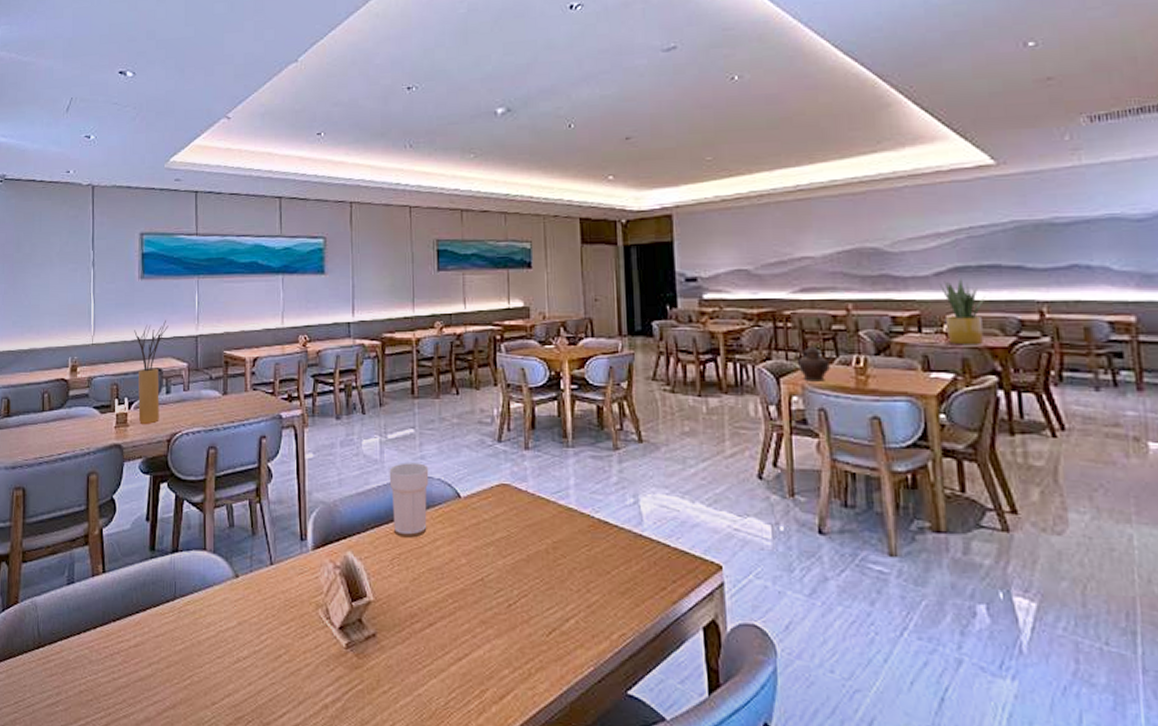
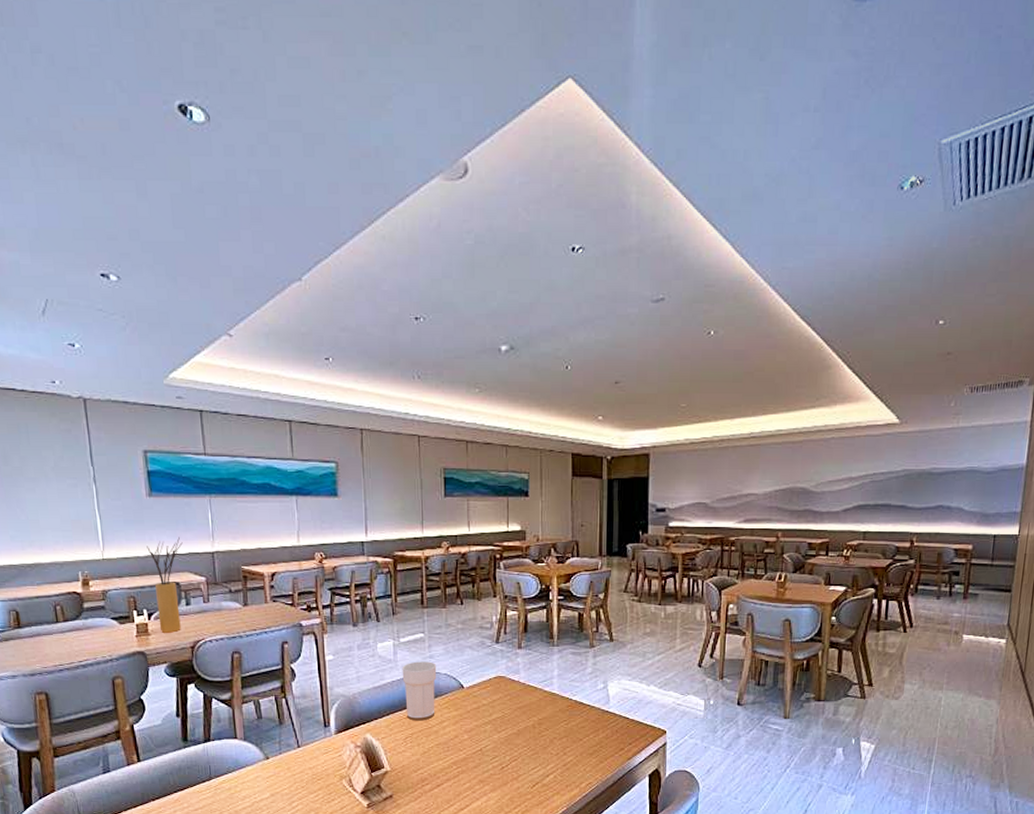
teapot: present [794,344,834,382] -> none [734,564,763,593]
planter: present [940,277,986,345] -> none [845,513,876,566]

